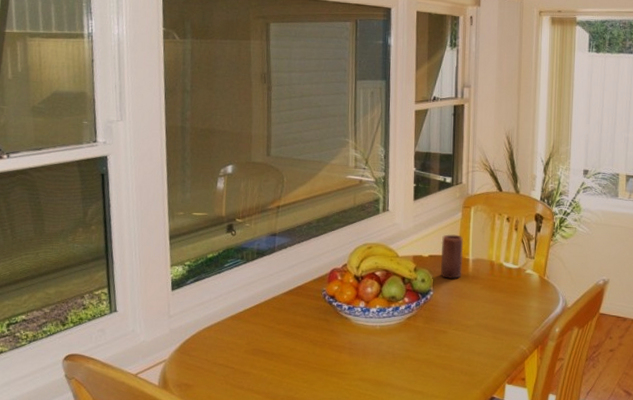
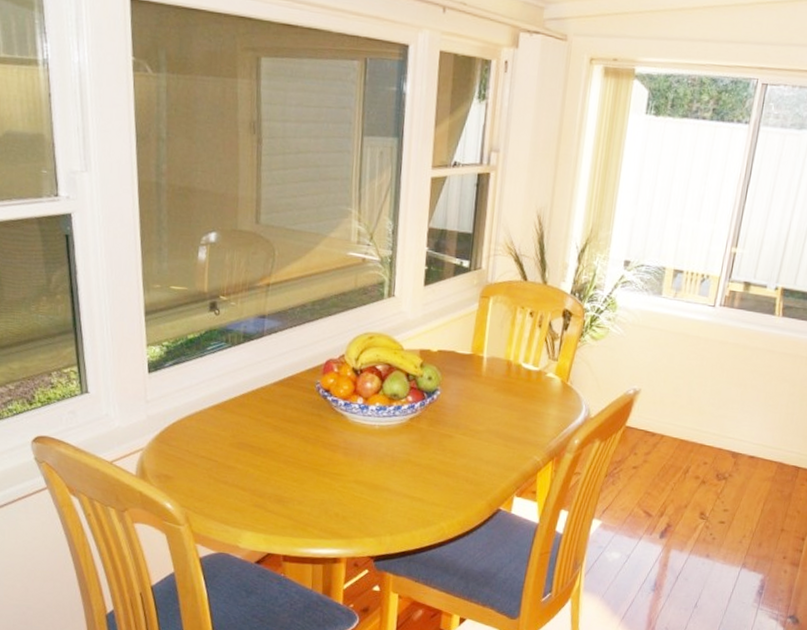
candle: present [441,234,464,280] -> none [450,327,479,379]

